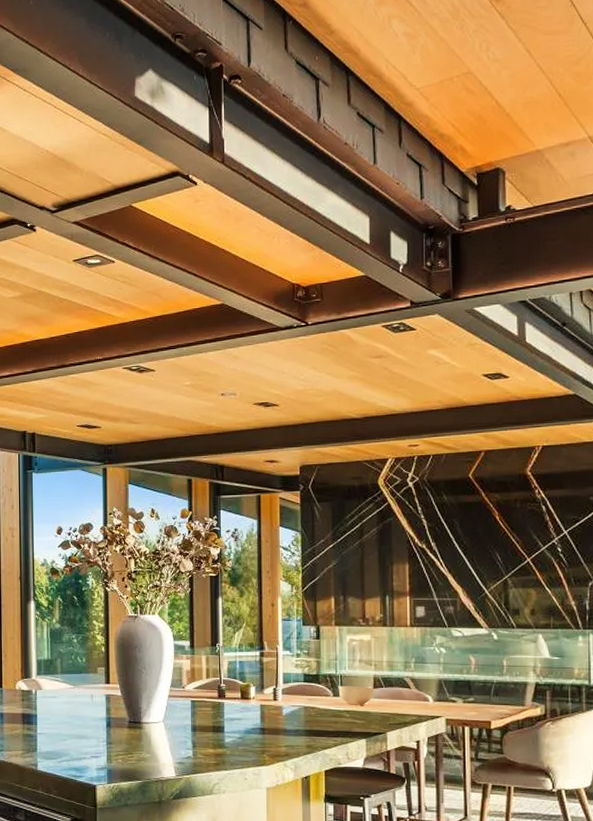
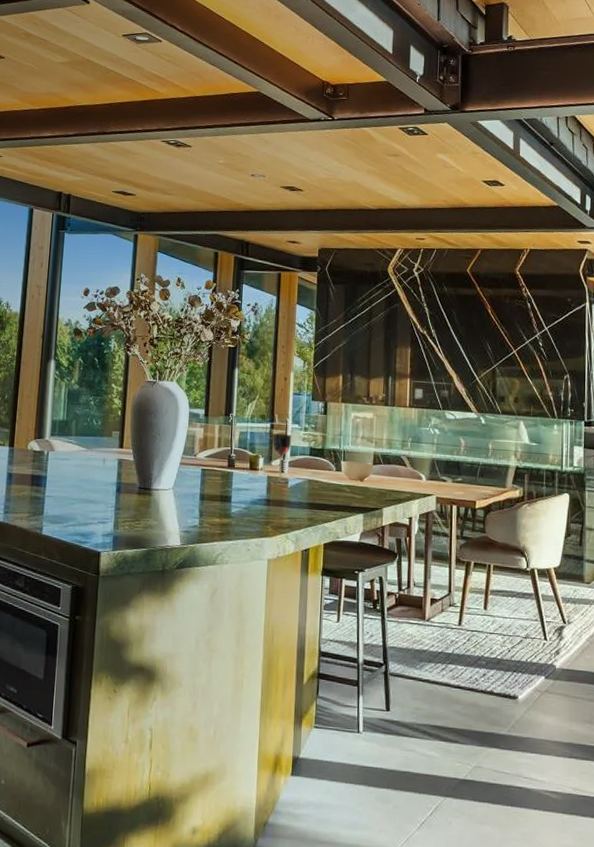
wineglass: none [263,661,284,712] -> present [272,433,292,484]

